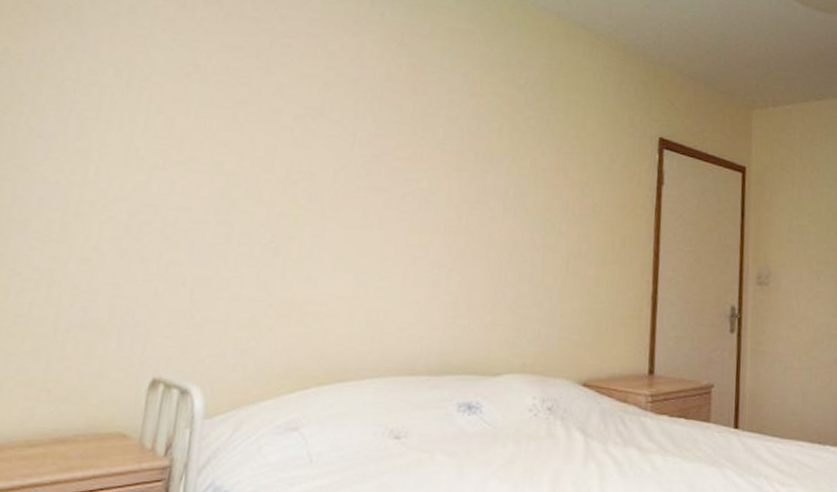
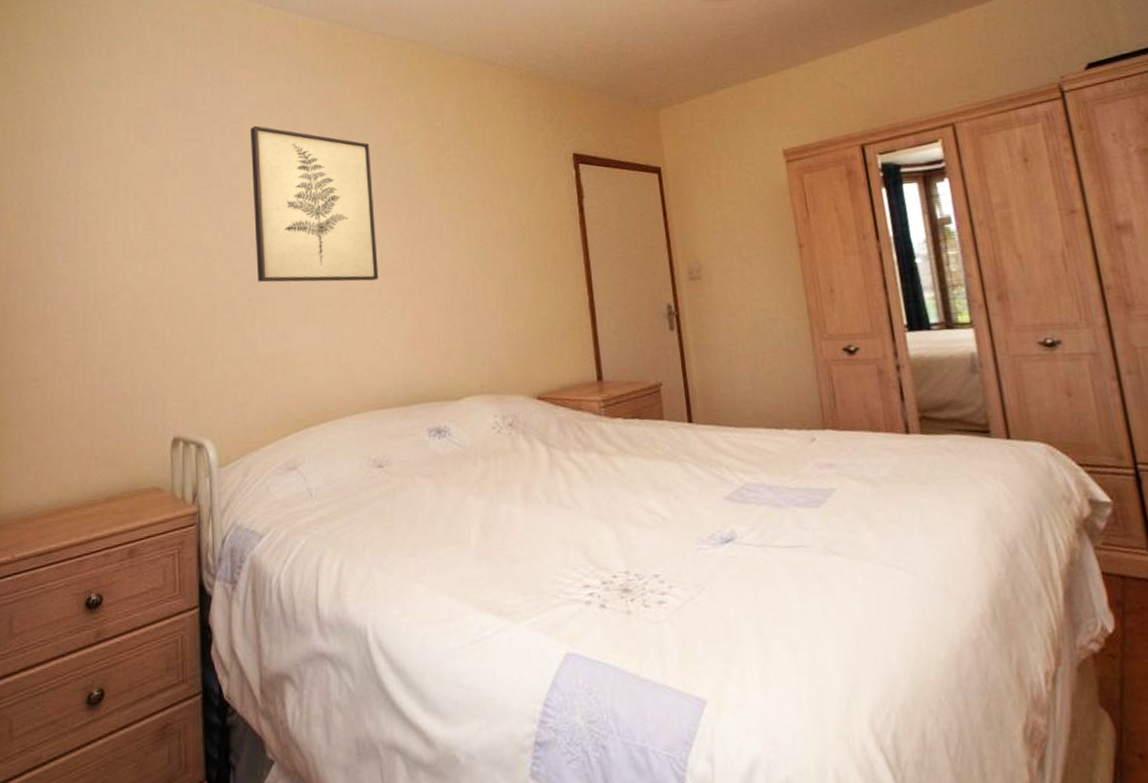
wall art: none [286,44,441,236] -> present [251,125,379,283]

